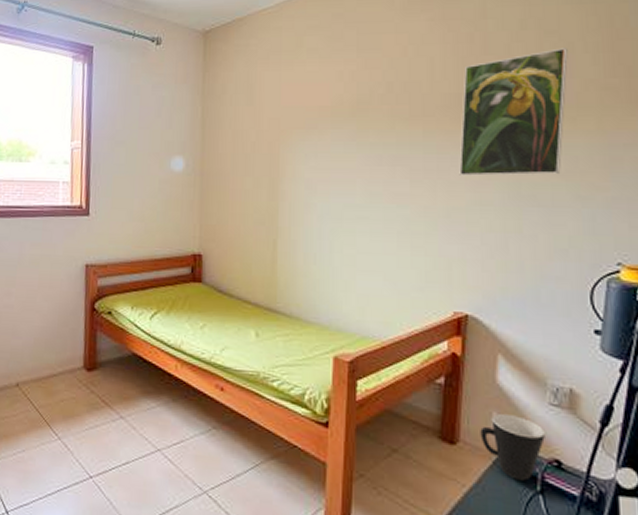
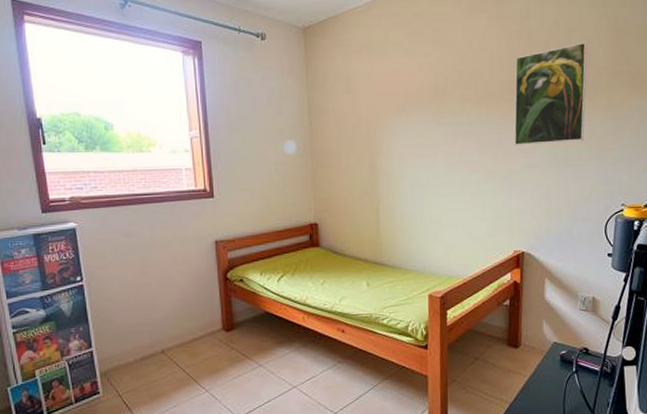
mug: present [480,414,545,481] -> none [535,321,578,366]

